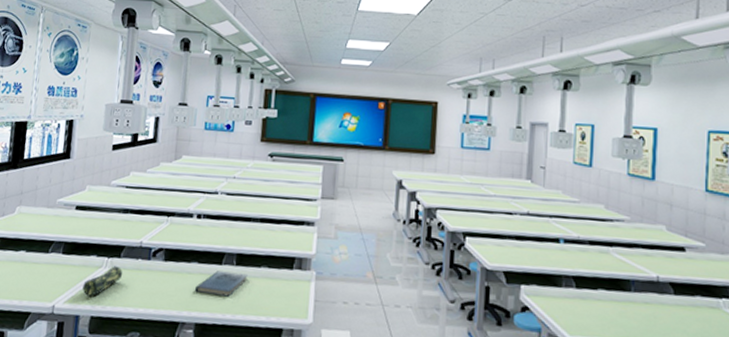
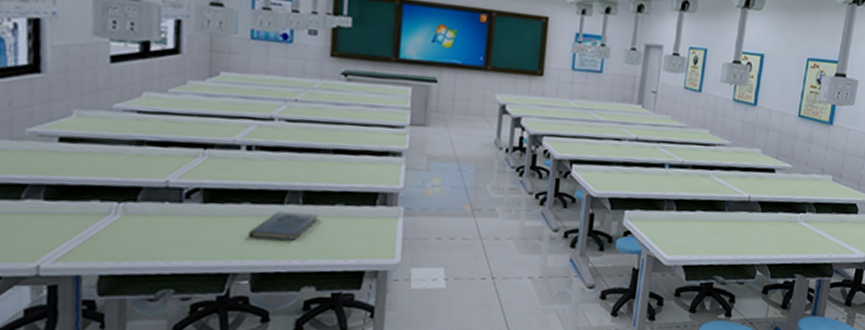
pencil case: present [82,265,123,296] -> none [82,211,143,251]

